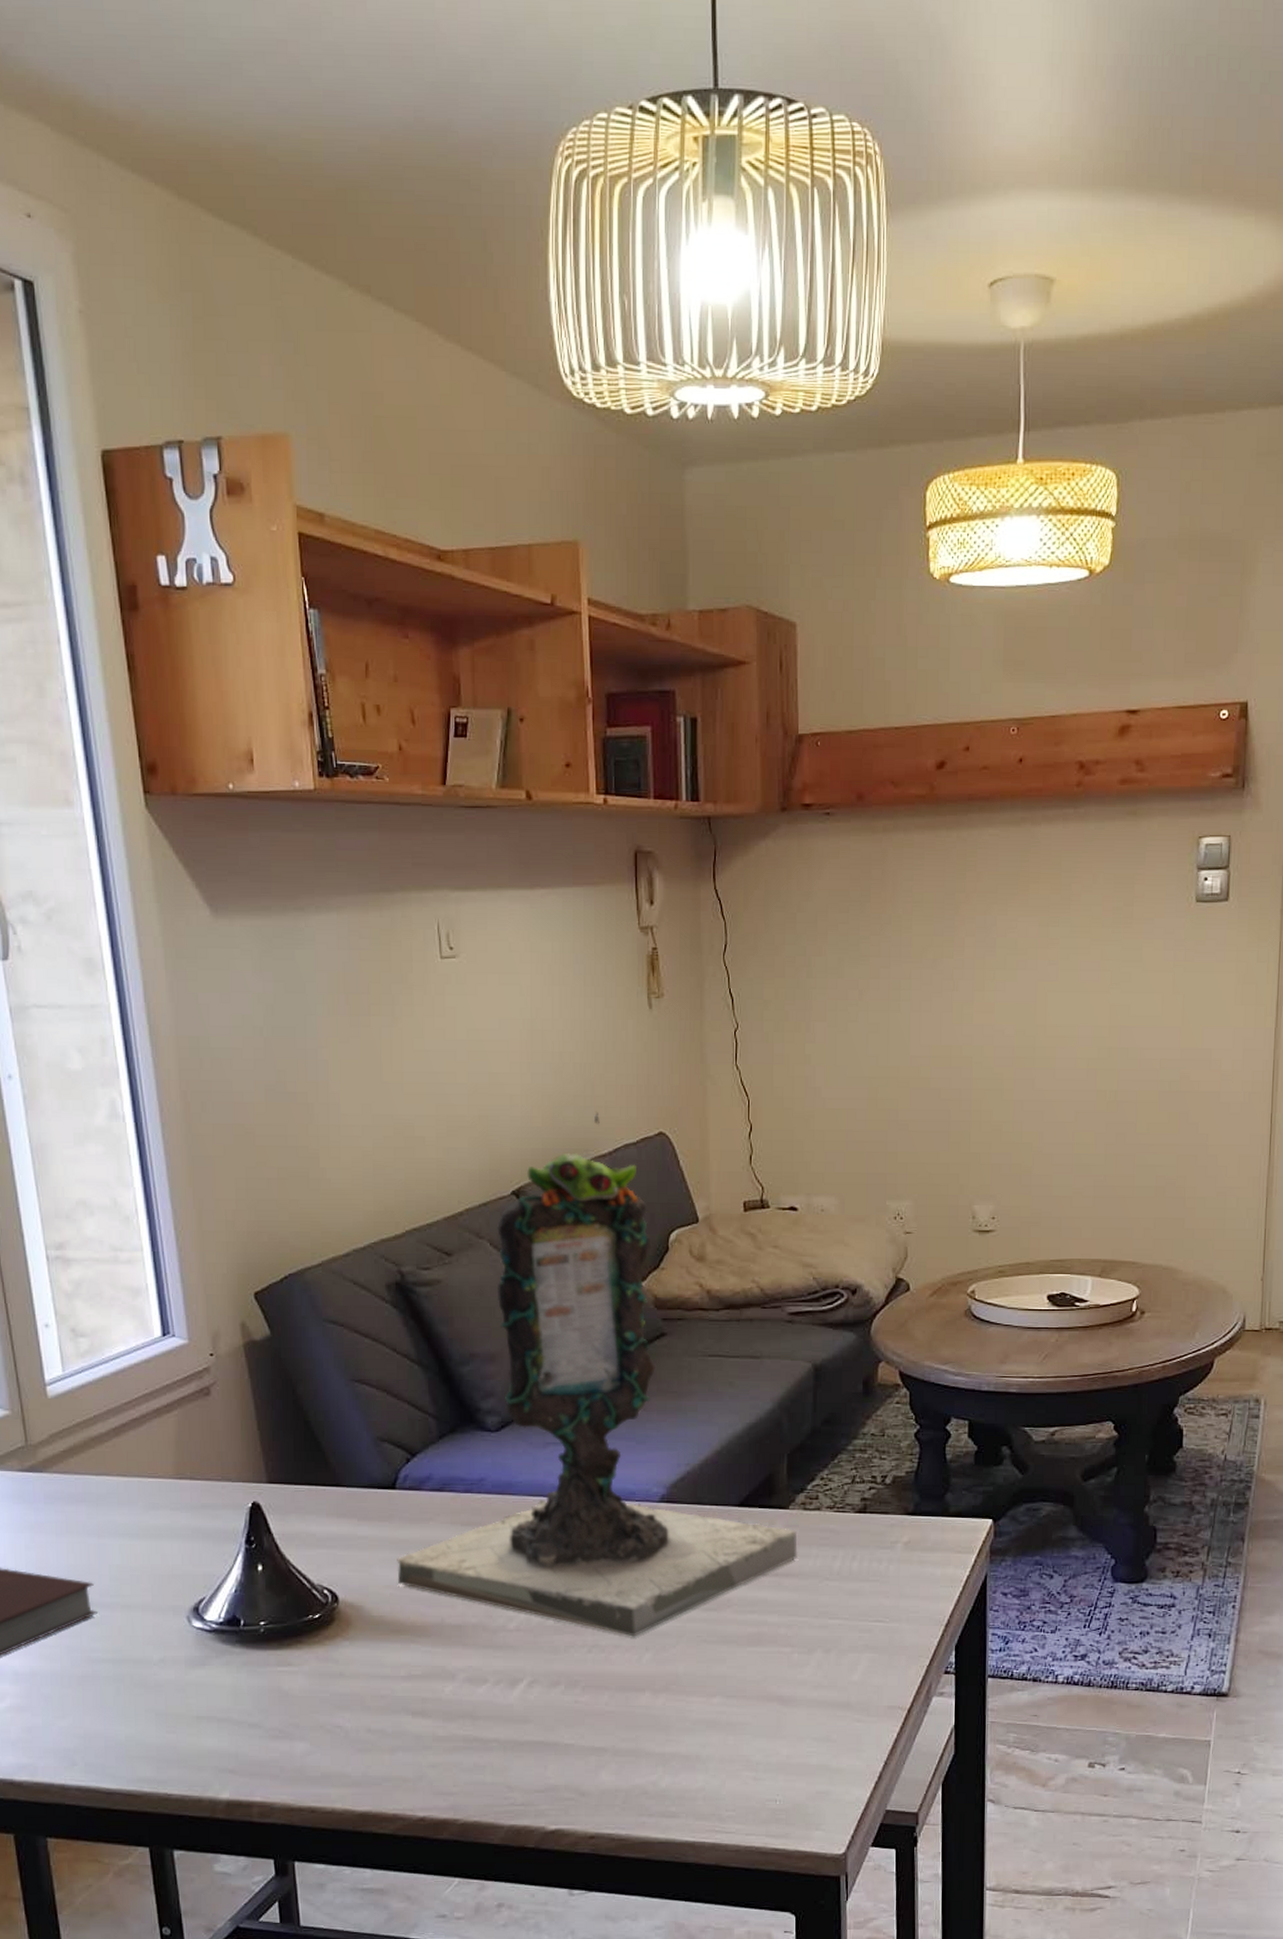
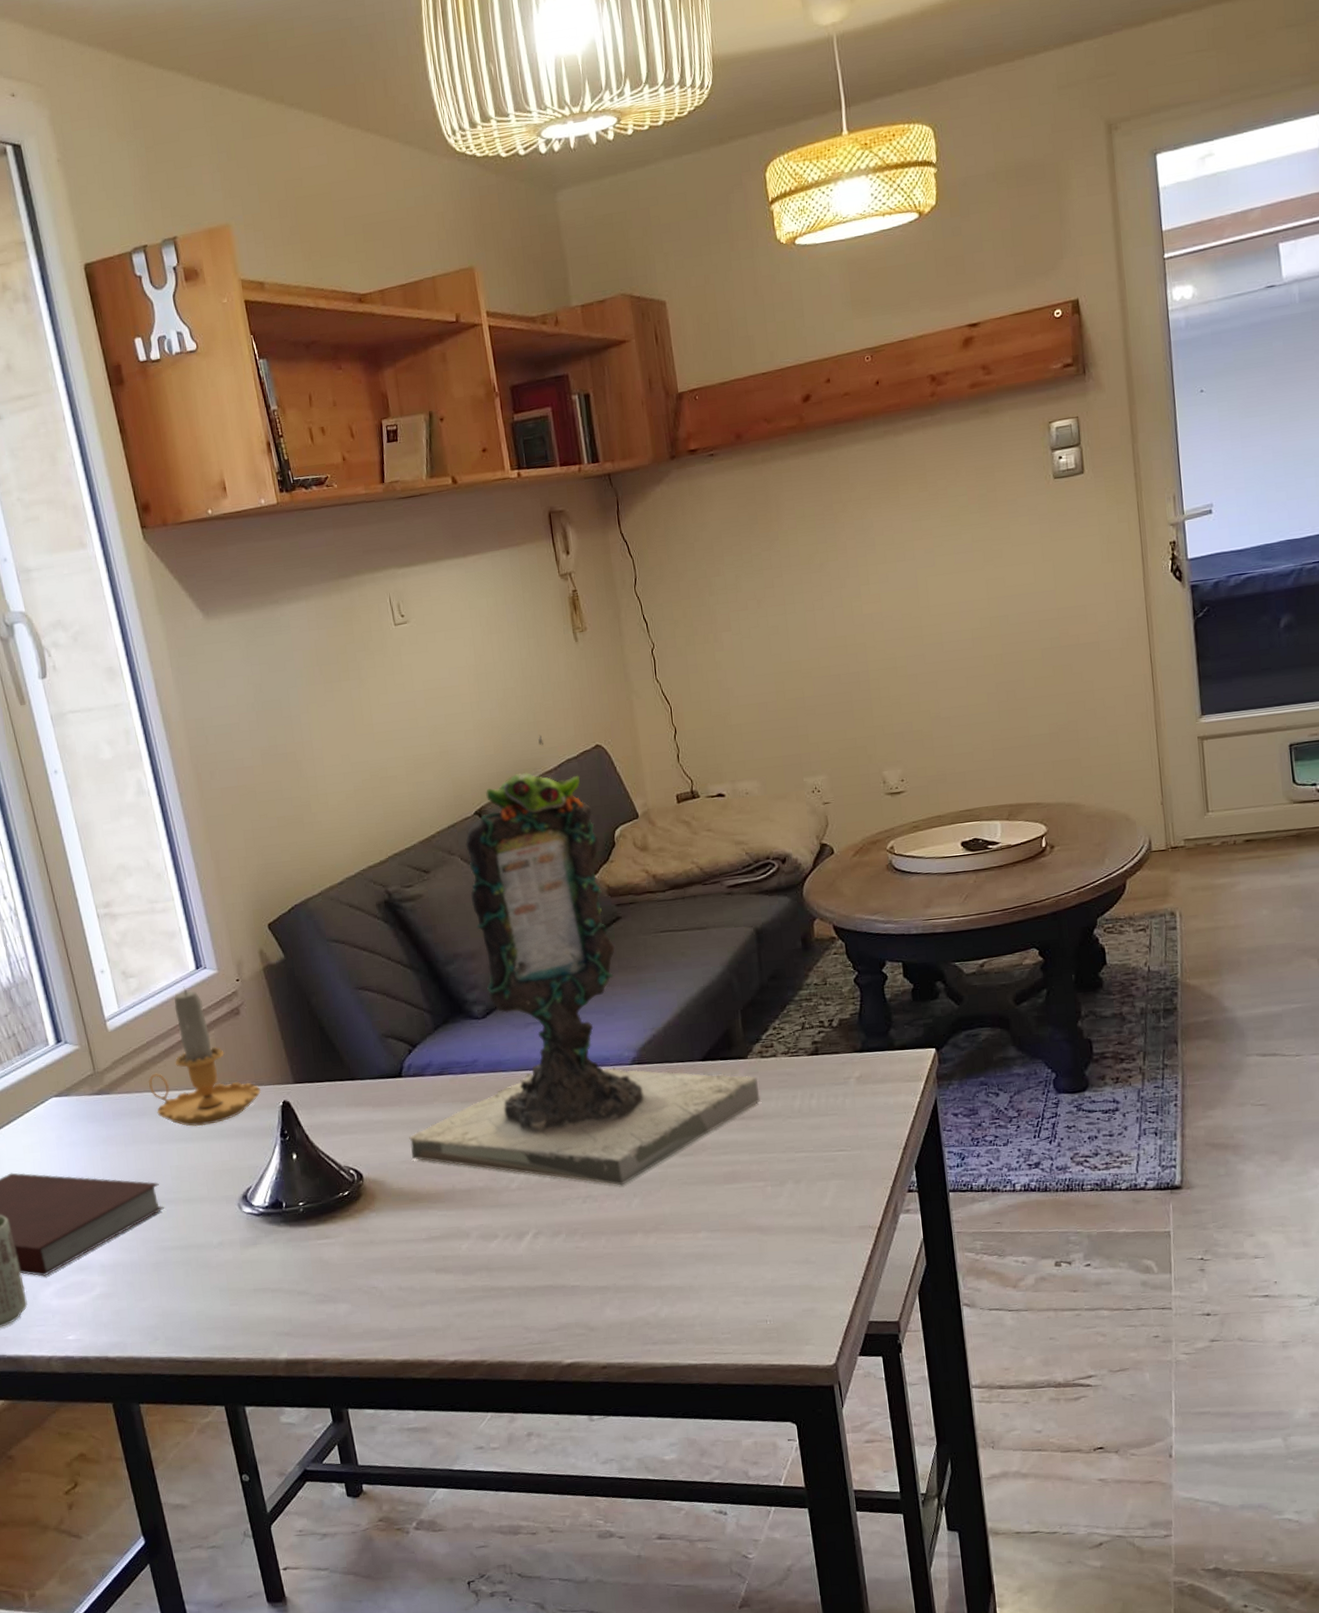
candle: none [91,1354,228,1522] -> present [148,986,262,1127]

